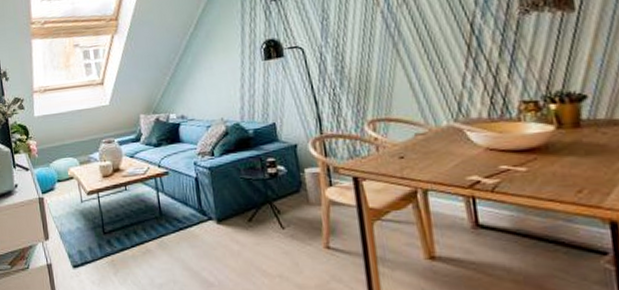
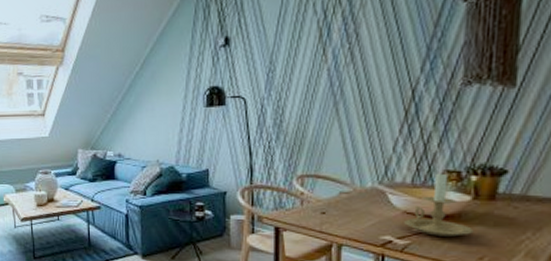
candle holder: none [489,102,566,172] -> present [404,171,474,236]

